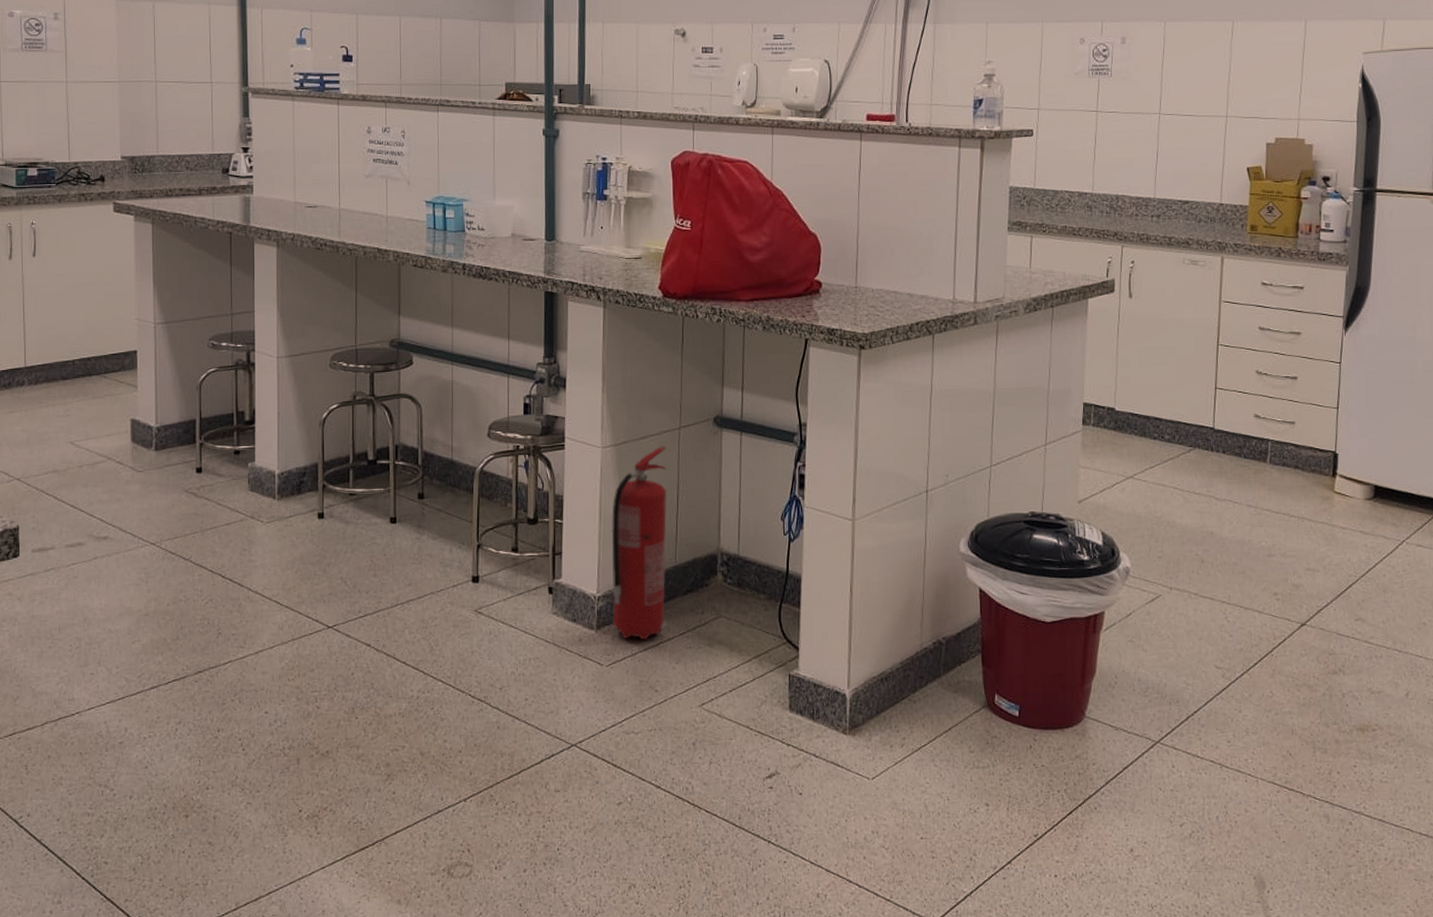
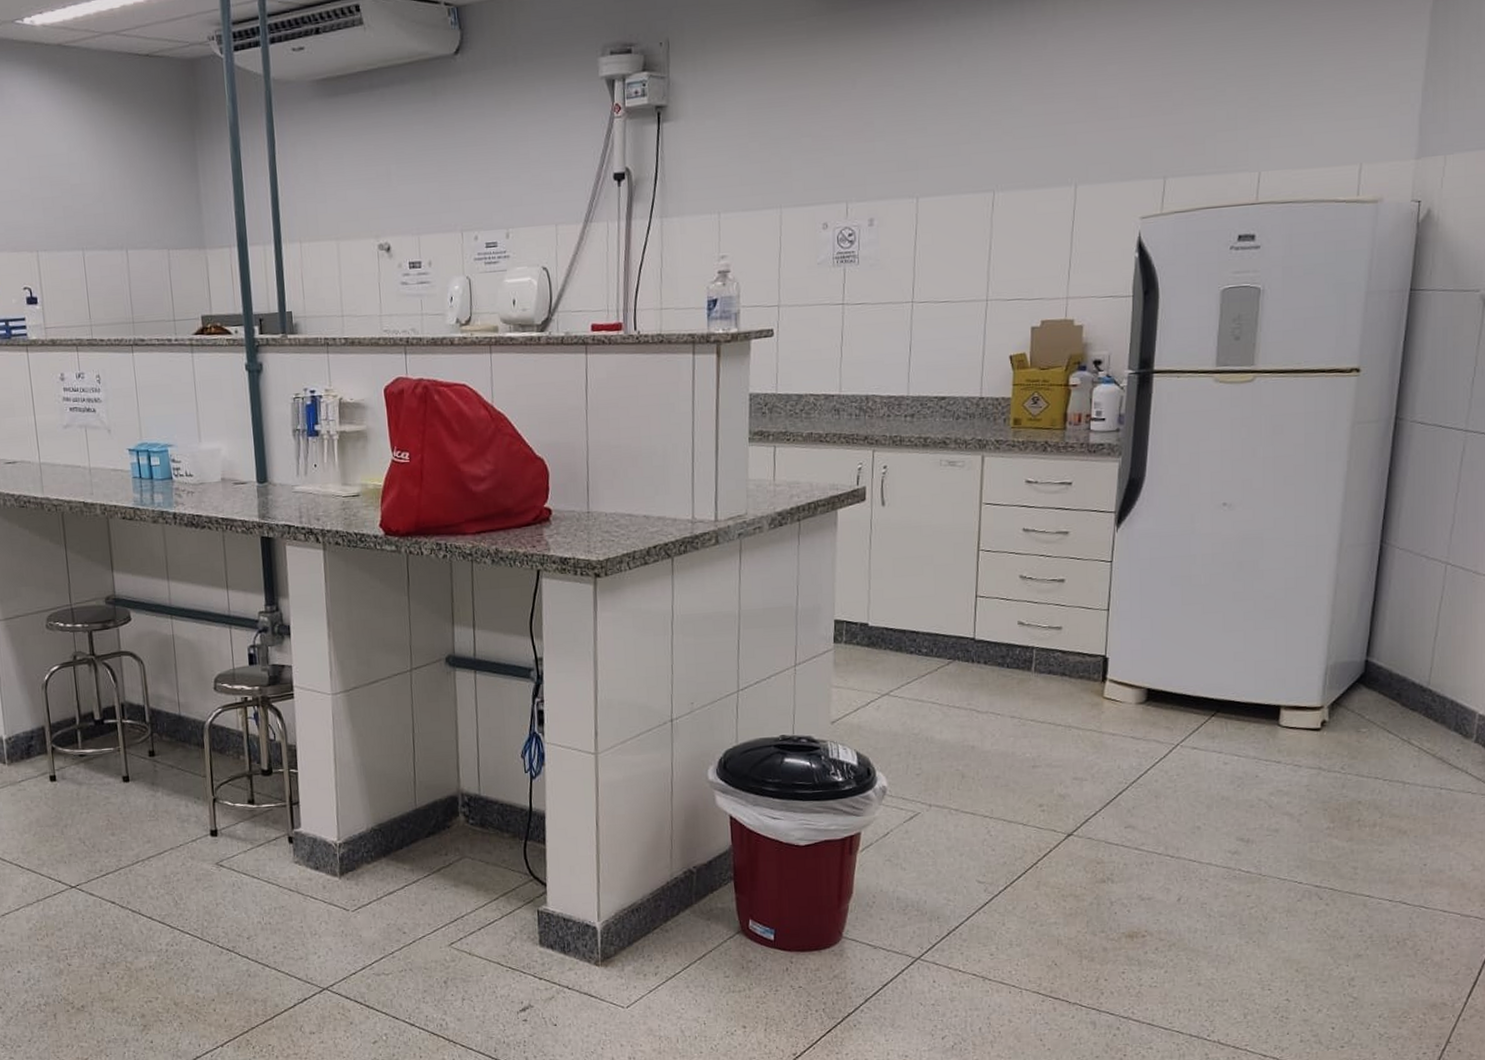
fire extinguisher: present [611,446,667,640] -> none [347,689,408,884]

